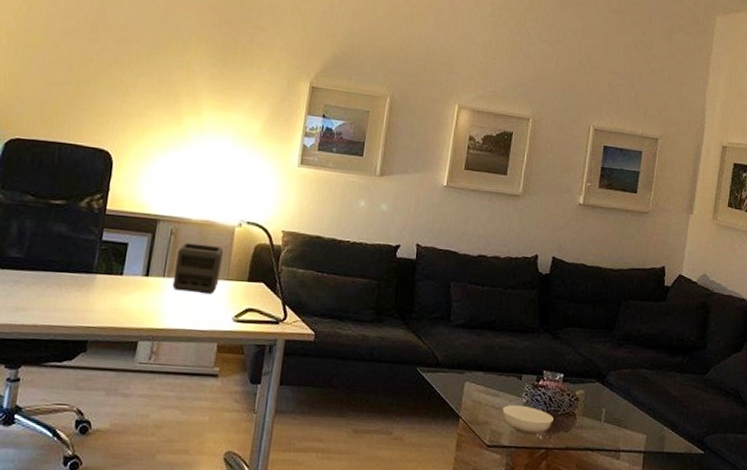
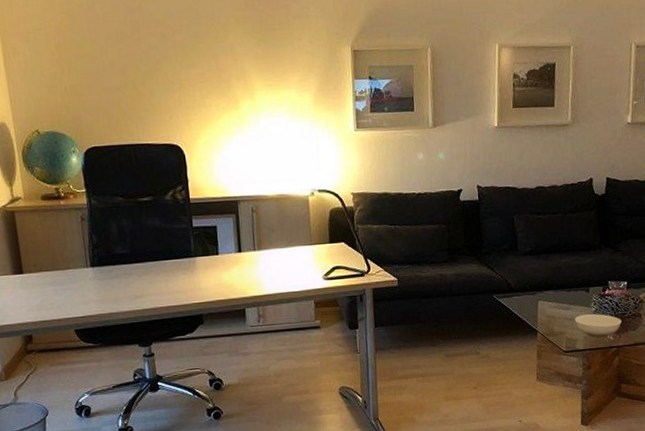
desk organizer: present [172,243,223,294] -> none [262,216,304,261]

